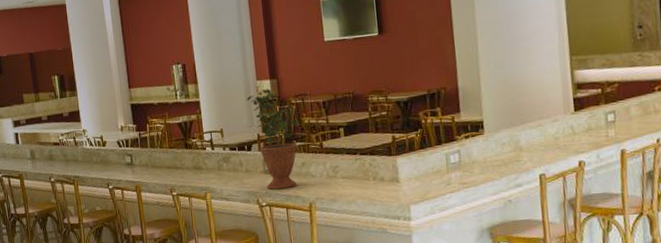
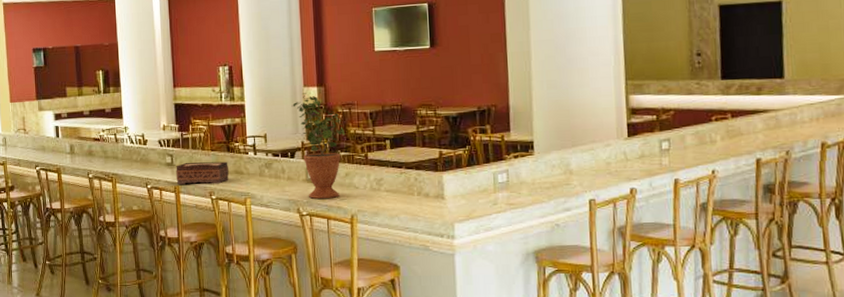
tissue box: none [135,158,188,183] -> present [176,161,229,184]

